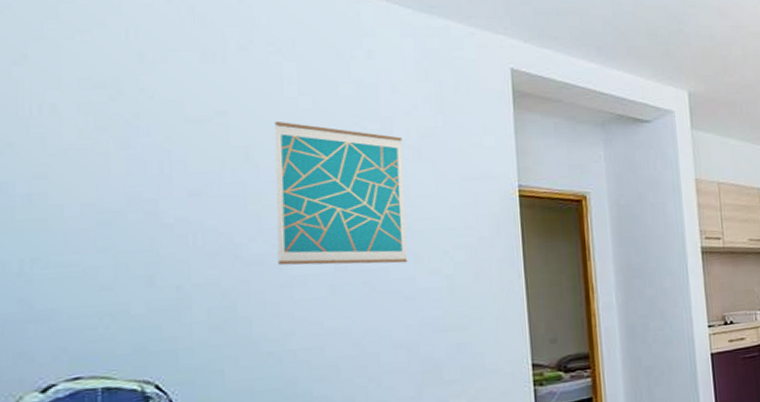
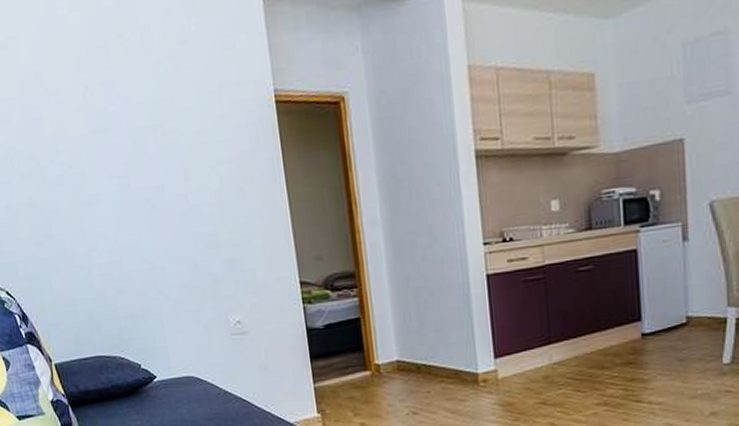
wall art: present [275,120,408,266] -> none [54,41,180,185]

